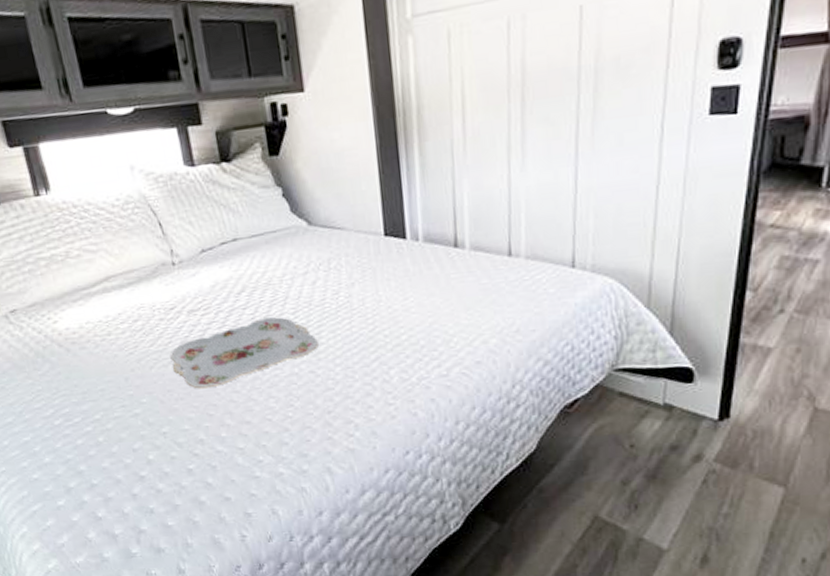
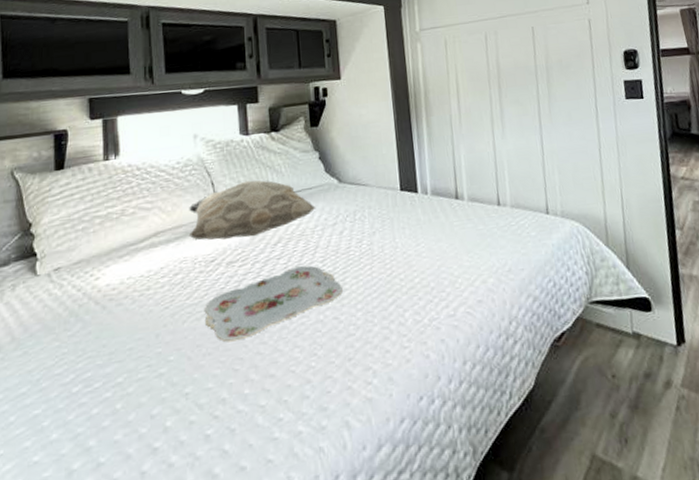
decorative pillow: none [138,220,283,287] -> present [188,180,316,241]

